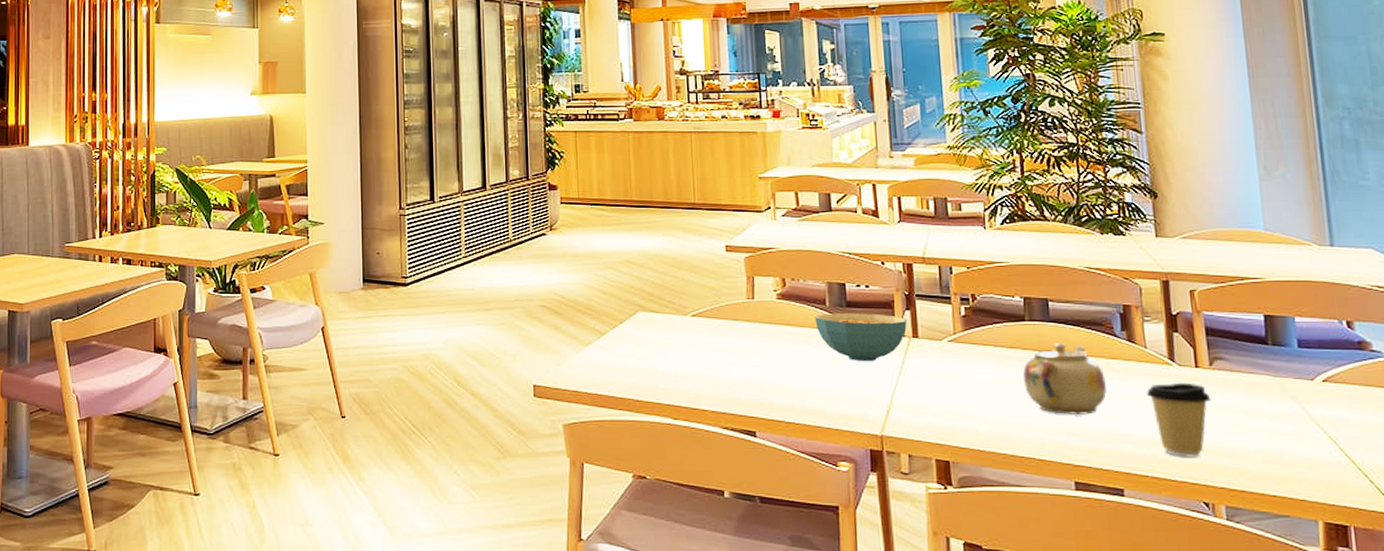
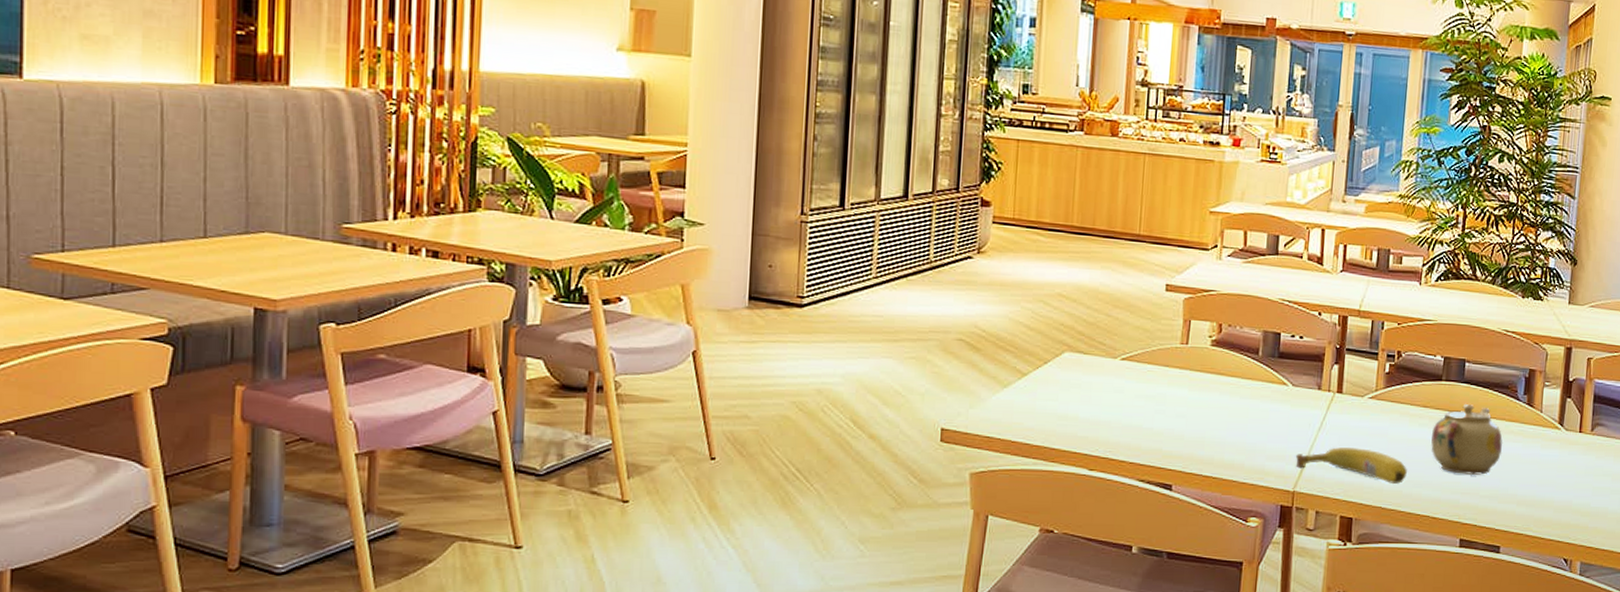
cereal bowl: present [815,313,908,361] -> none [1246,363,1335,415]
fruit: none [879,391,1002,427] -> present [1296,447,1407,485]
coffee cup: present [1146,382,1211,457] -> none [1534,446,1587,517]

